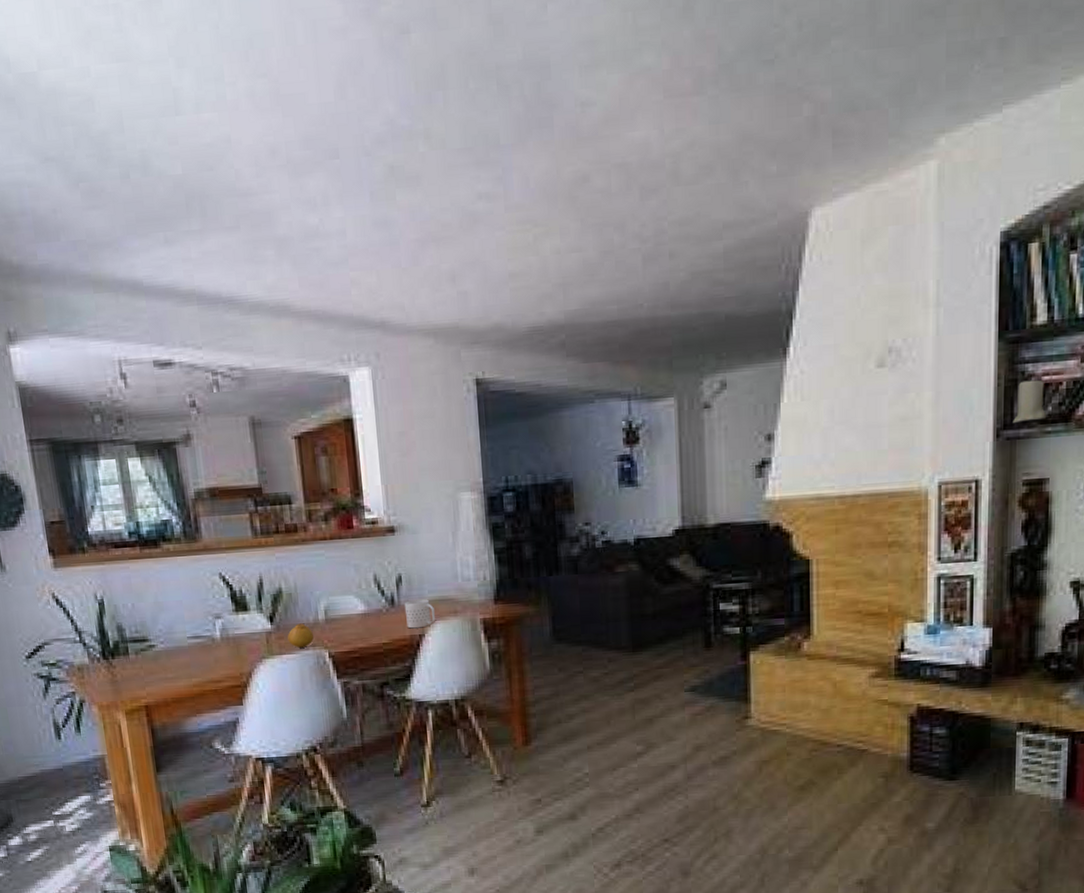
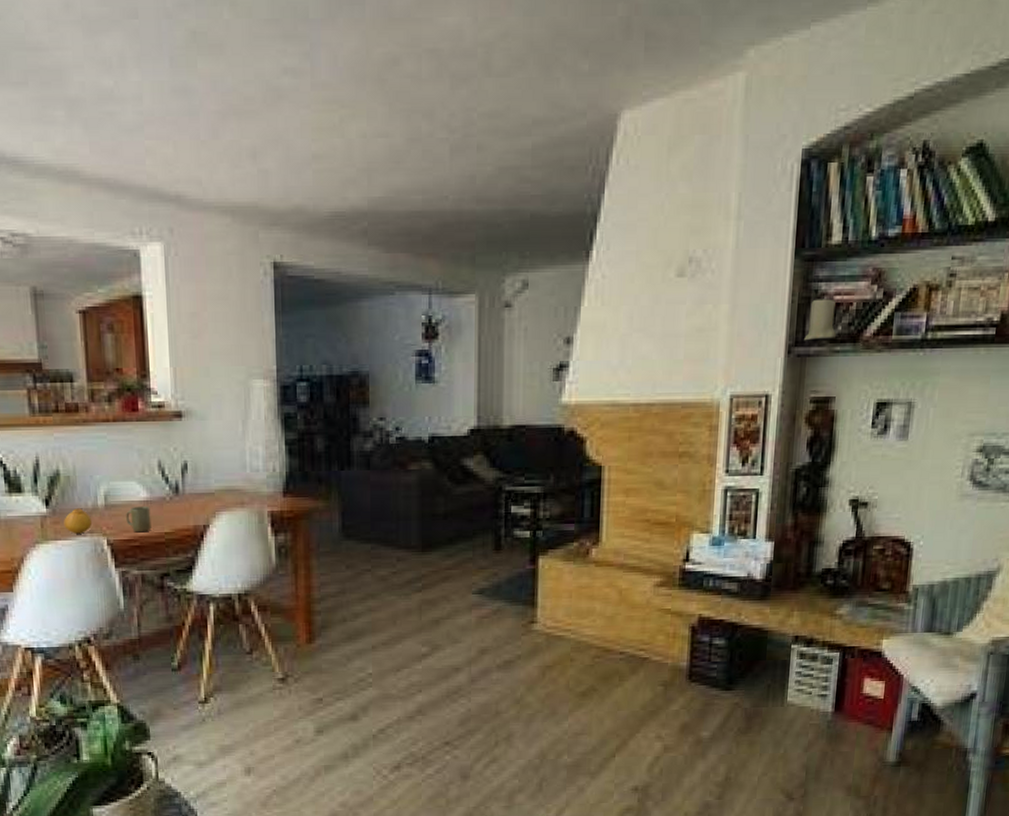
cup: none [345,618,370,644] -> present [126,505,152,533]
mug: present [404,599,436,629] -> none [189,489,222,519]

